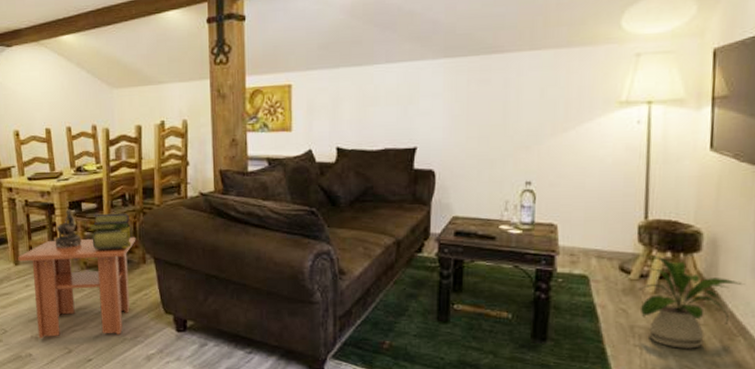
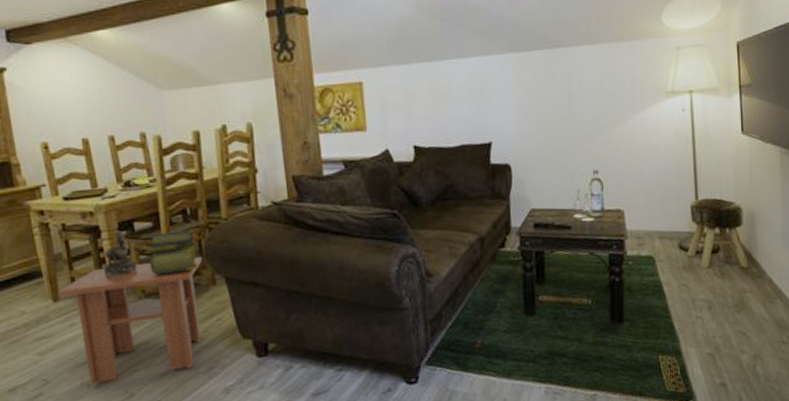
house plant: present [639,254,744,349] -> none [695,232,777,316]

